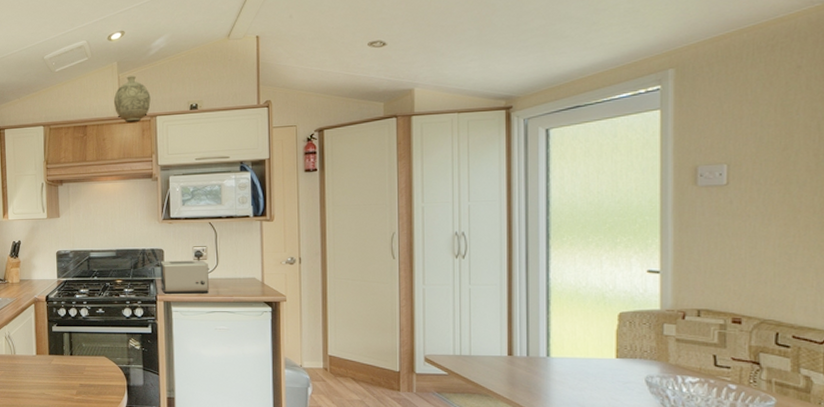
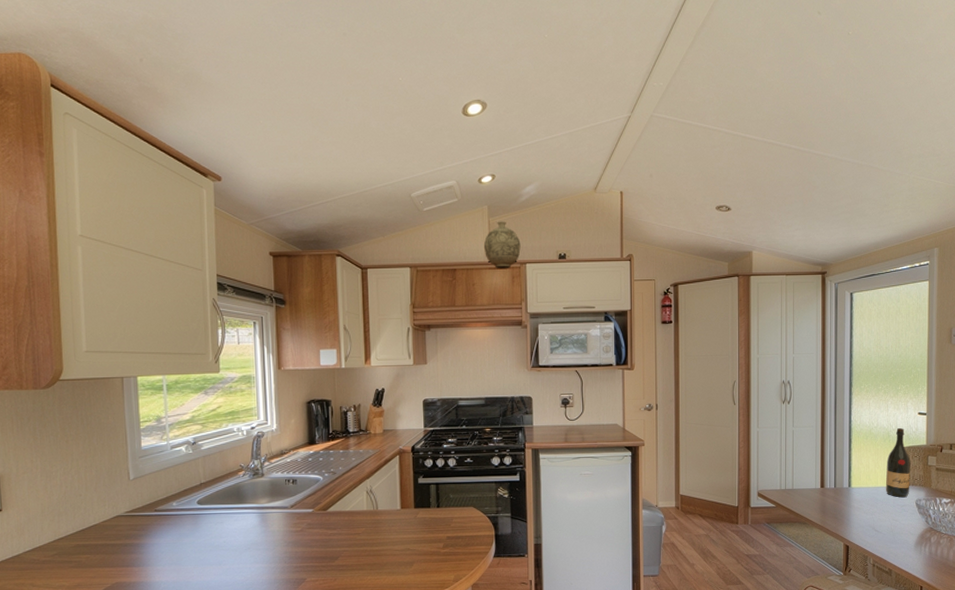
toaster: present [160,260,210,295] -> none [529,407,576,442]
wine bottle: none [599,287,637,373] -> present [885,427,911,498]

